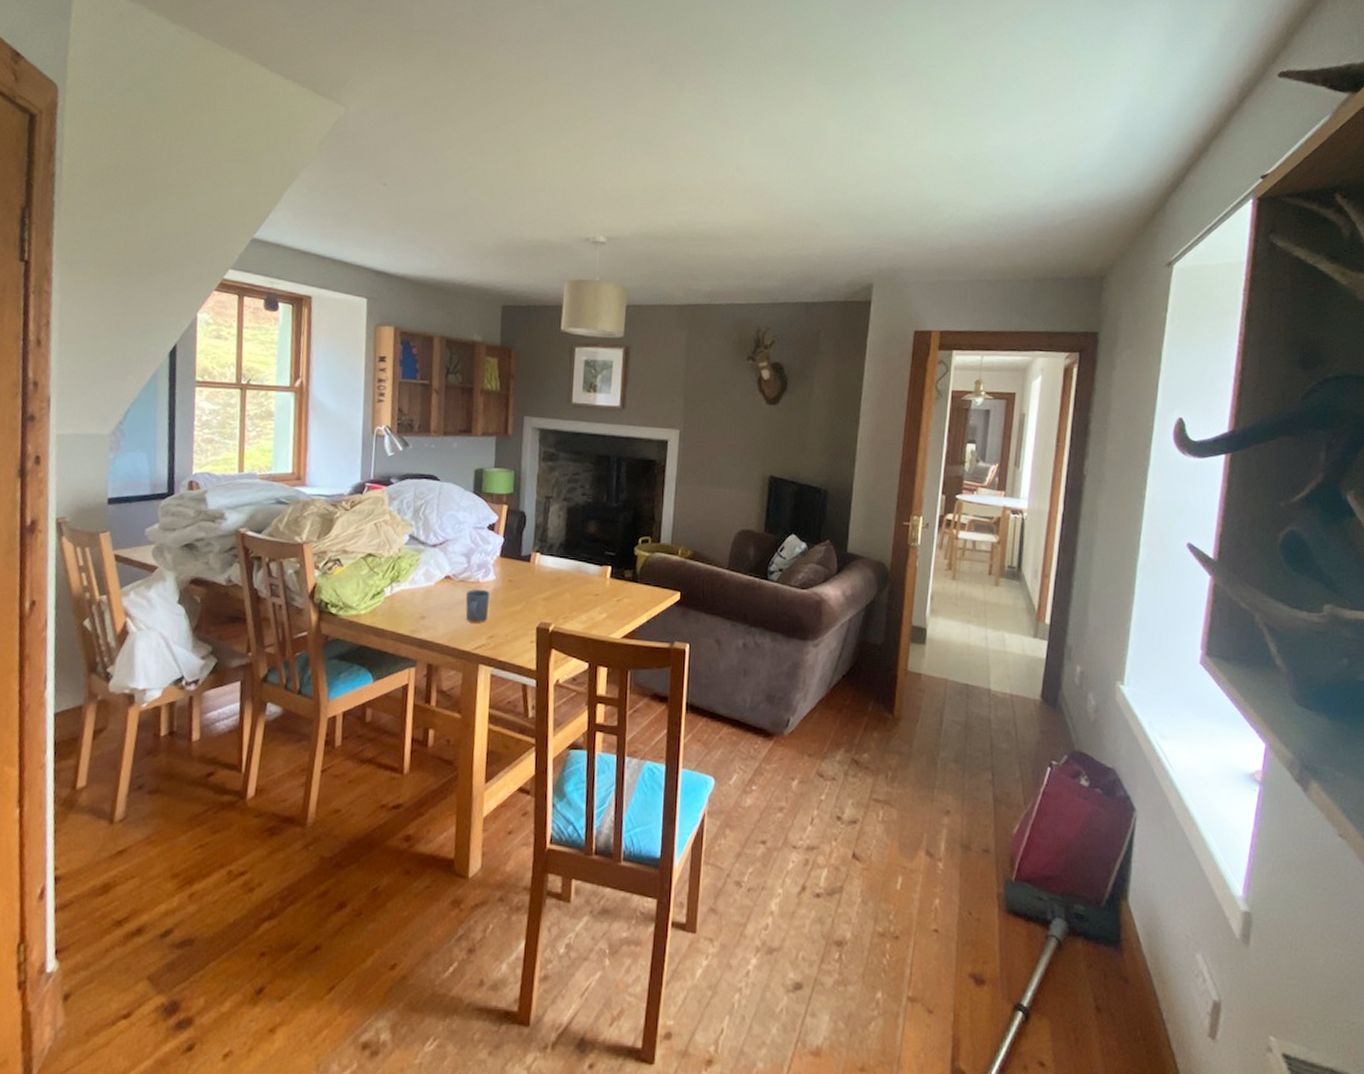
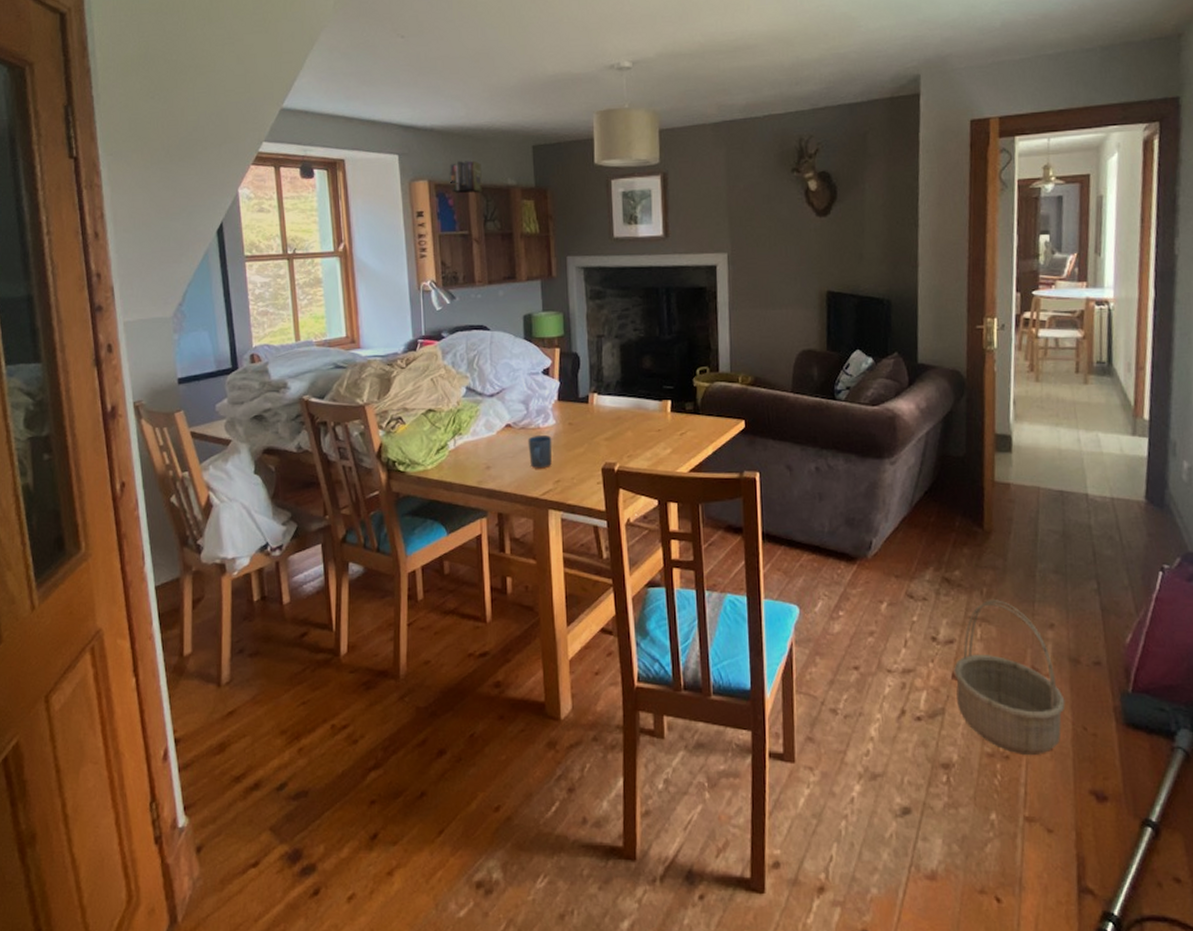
books: none [416,312,450,345] -> present [450,160,482,194]
basket: none [855,783,954,936] -> present [954,600,1066,755]

